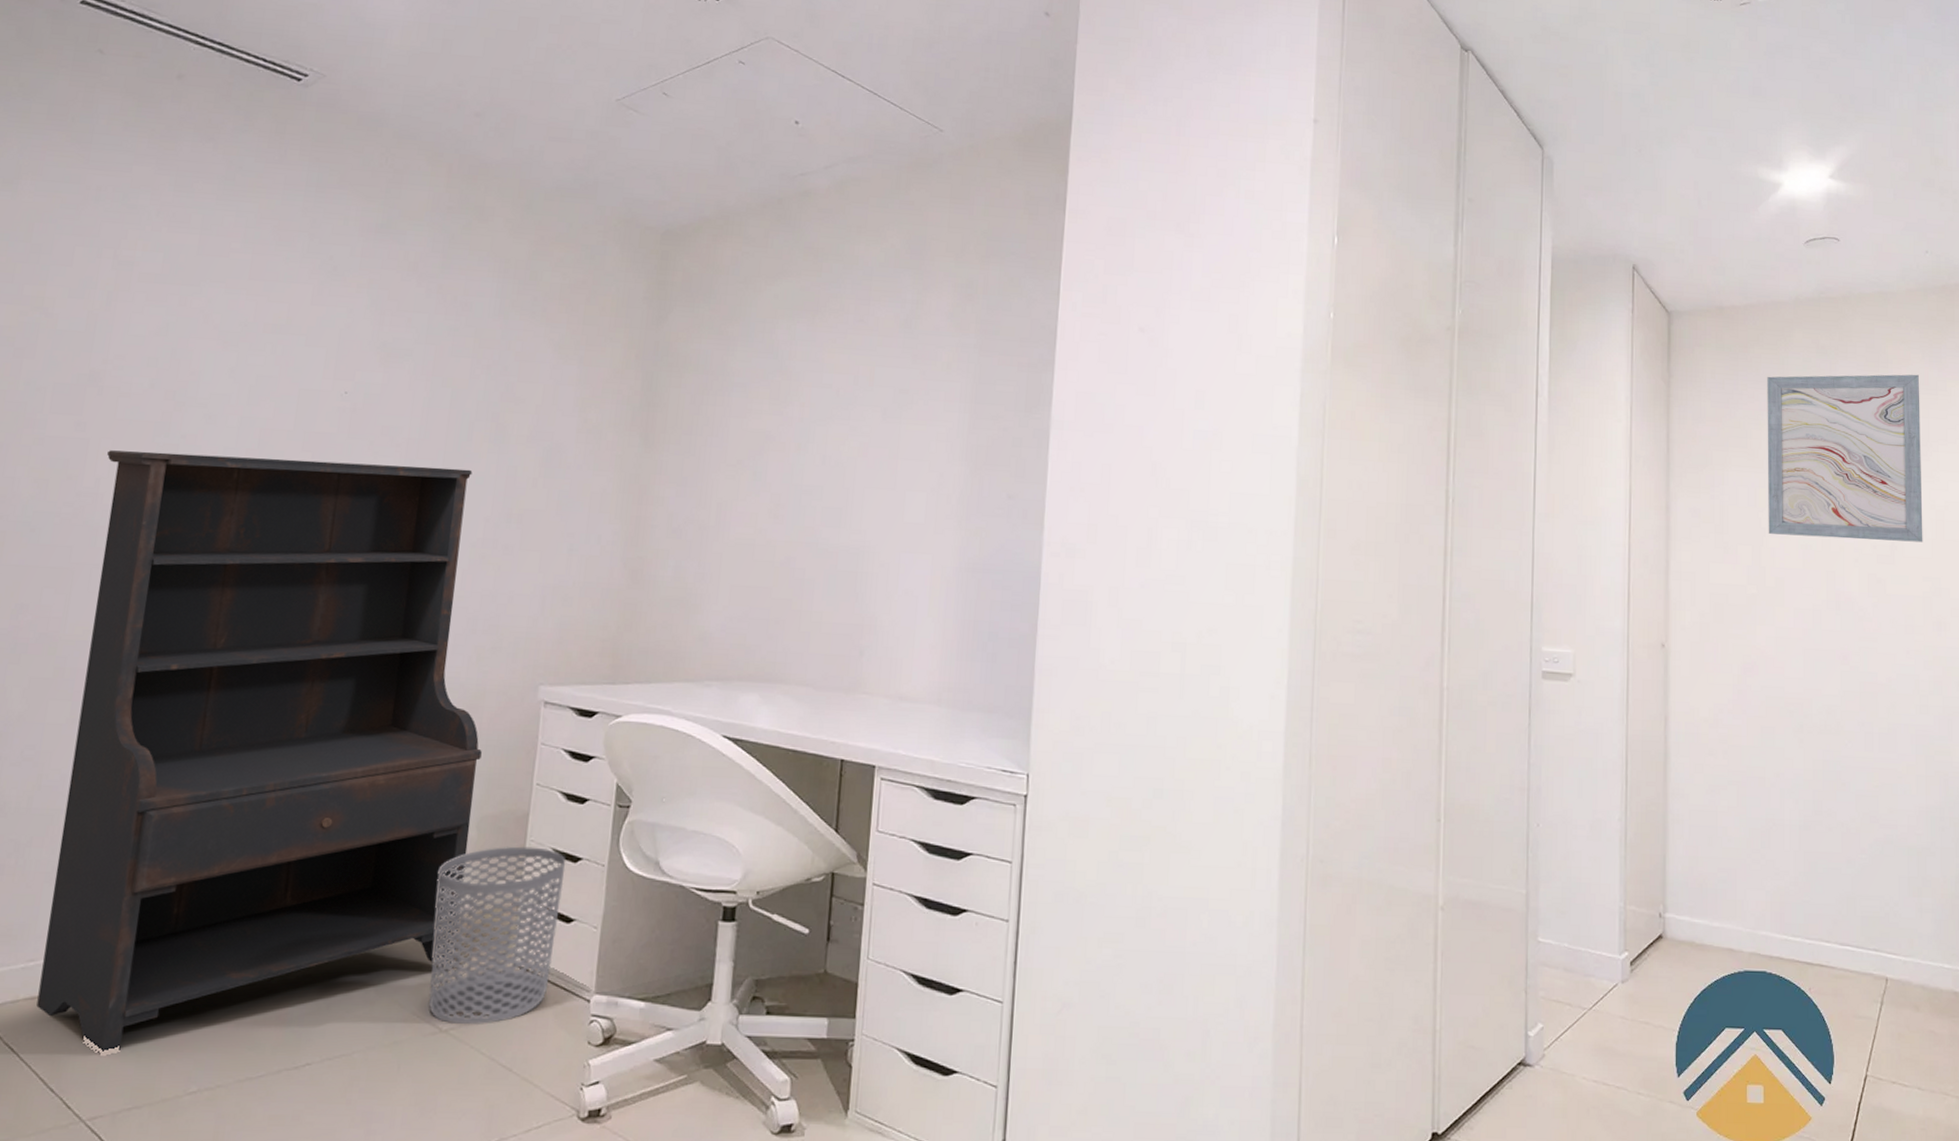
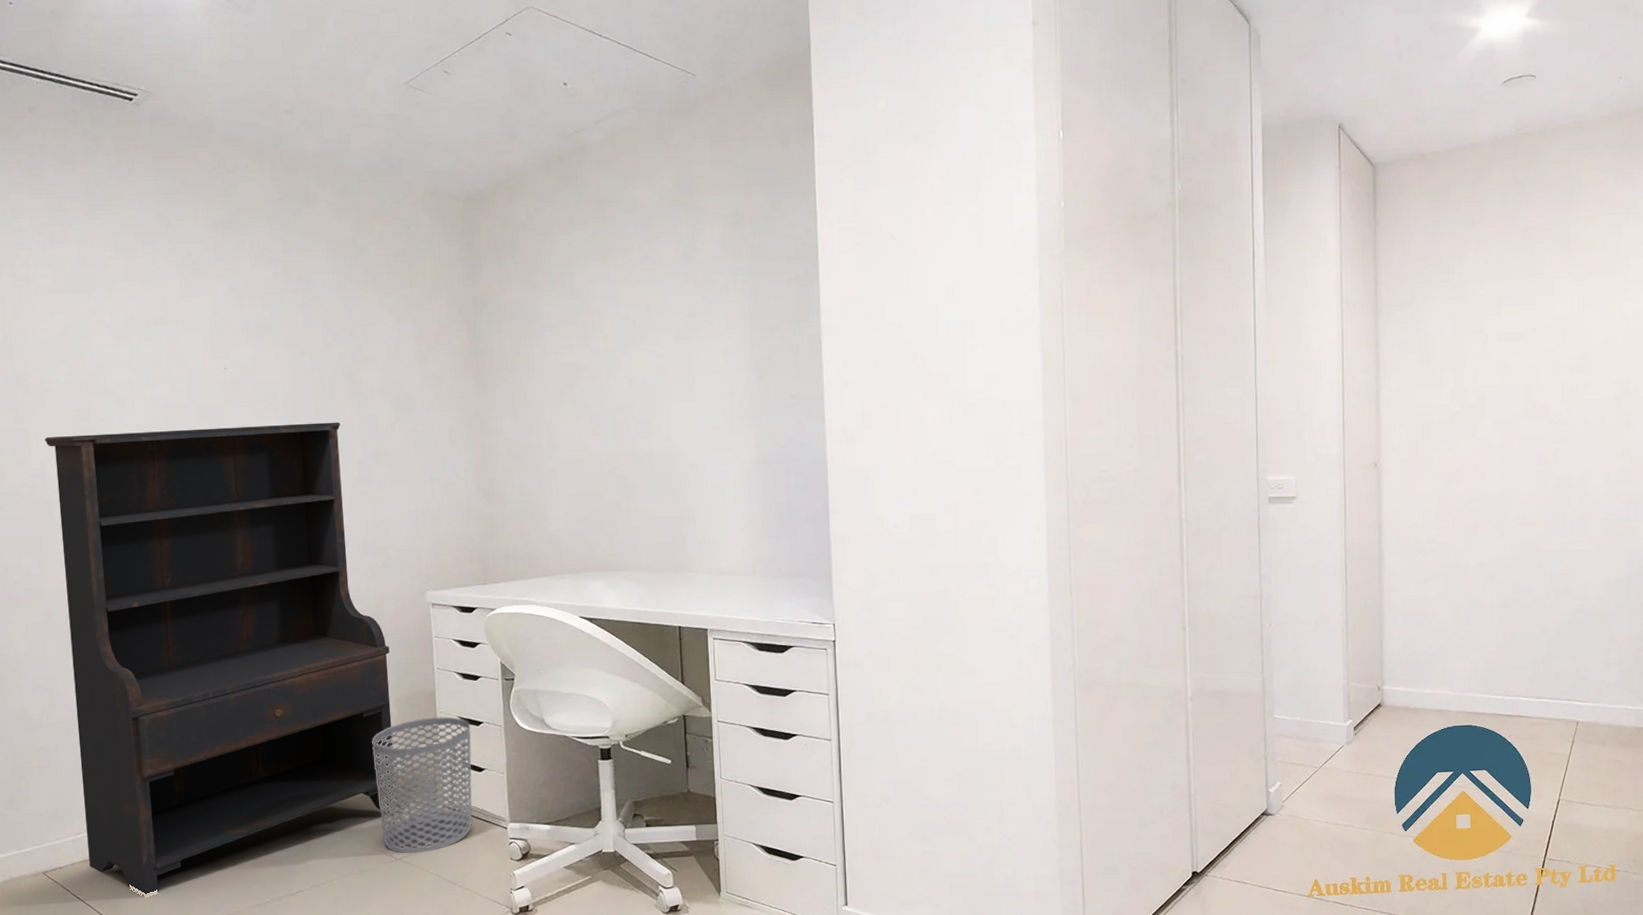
wall art: present [1767,374,1923,543] -> none [1467,196,1614,357]

